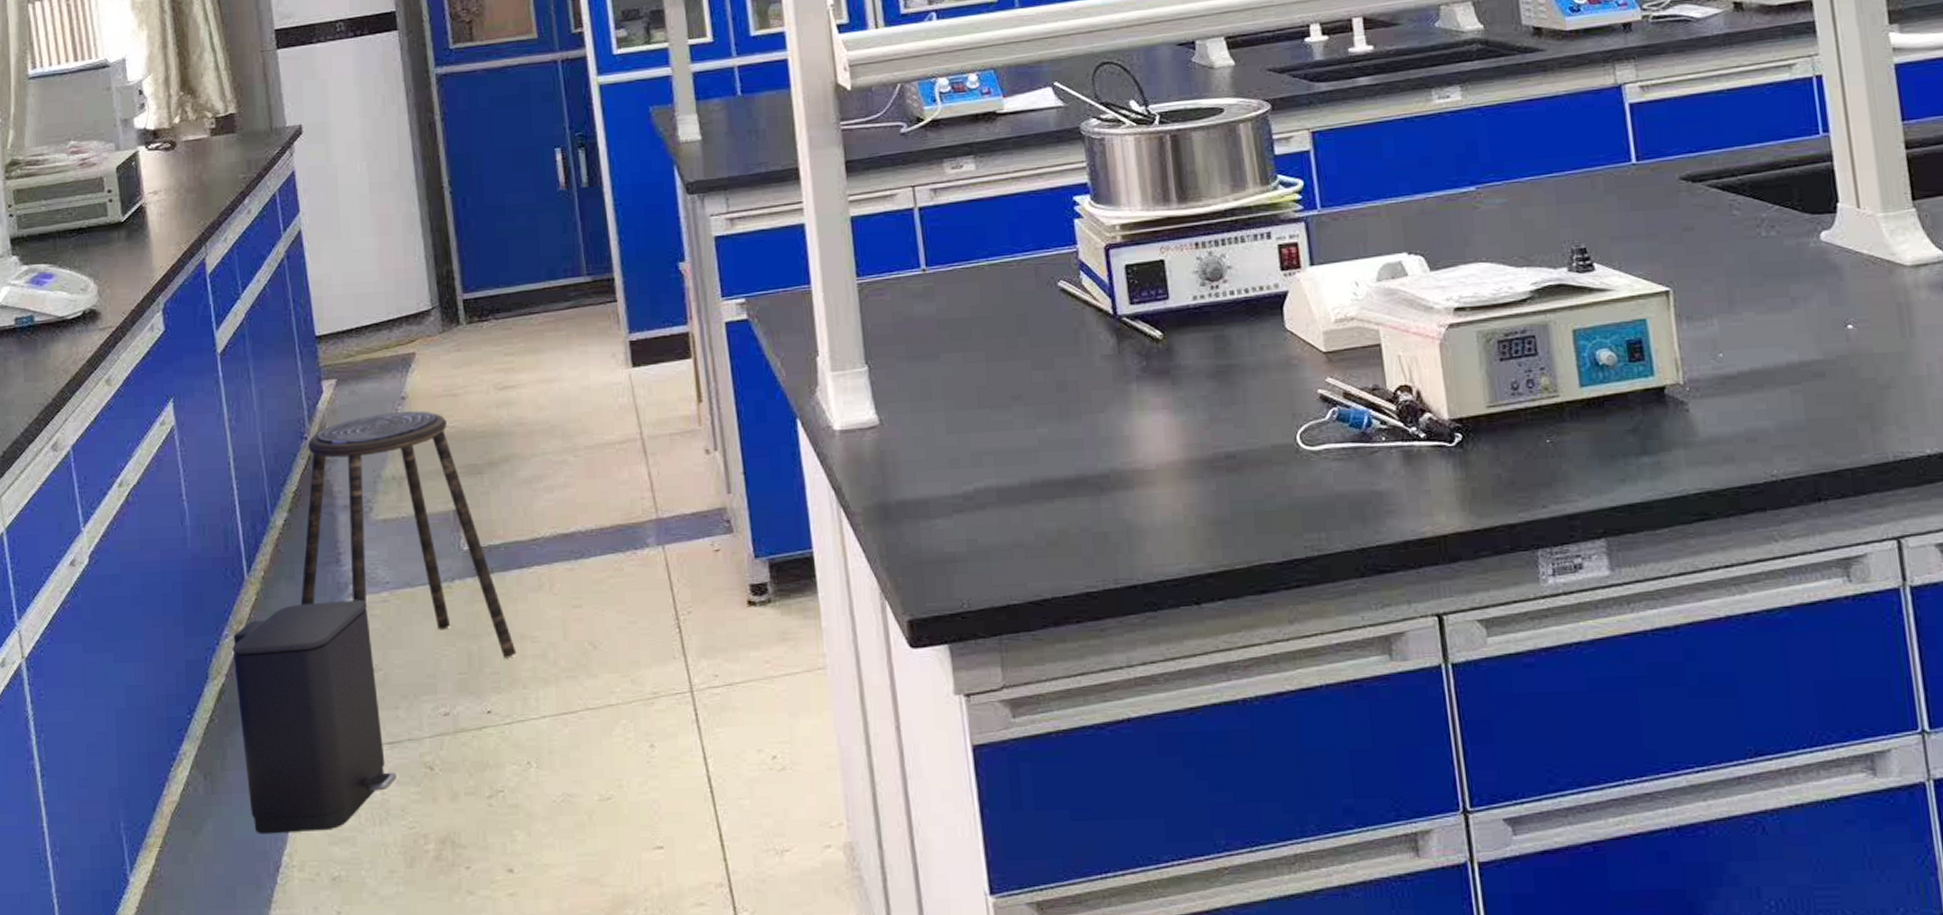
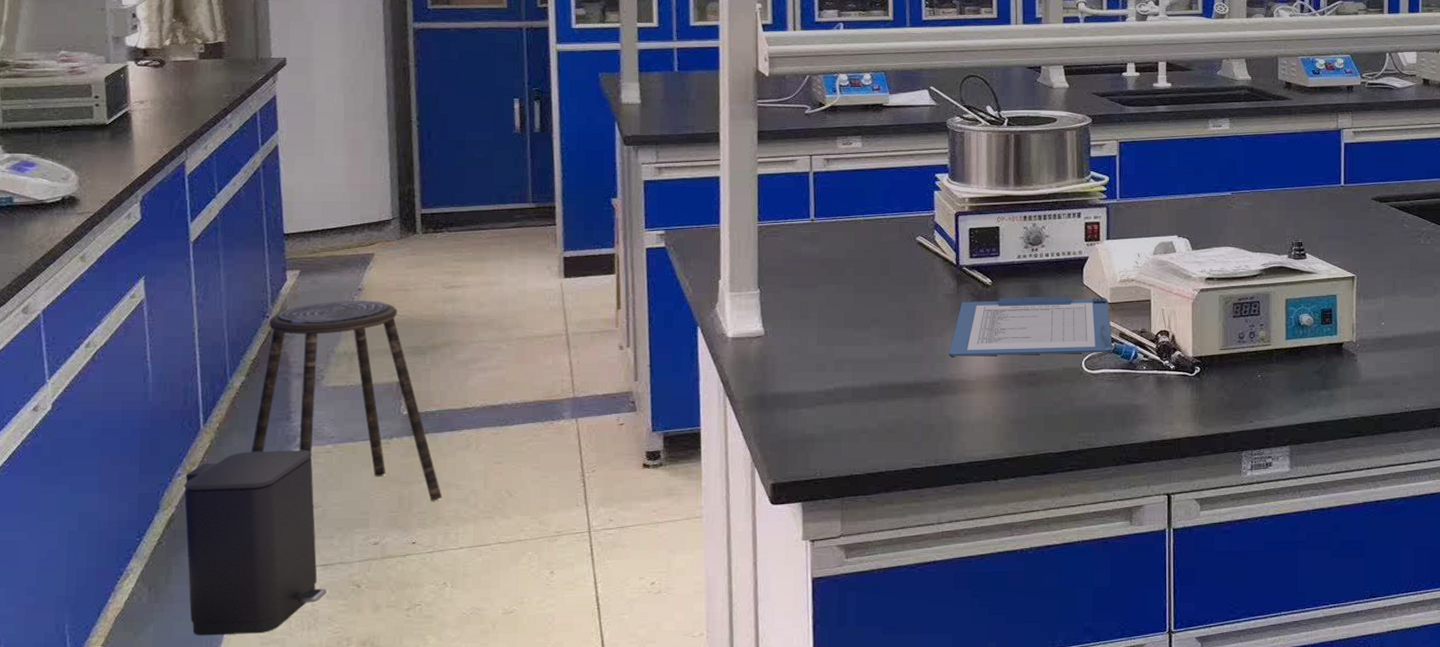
clipboard: none [1116,345,1336,439] -> present [948,296,1112,357]

